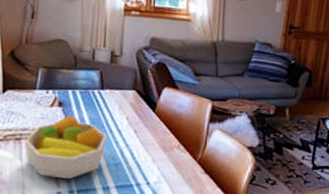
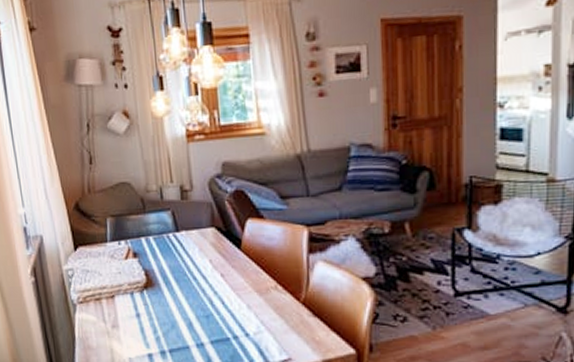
fruit bowl: present [25,116,107,179] -> none [105,267,193,338]

